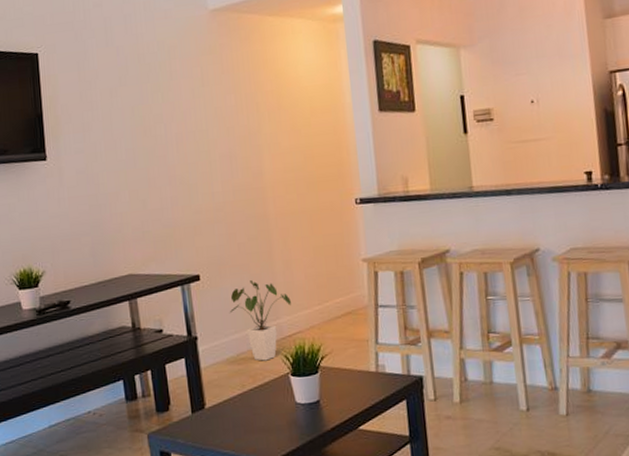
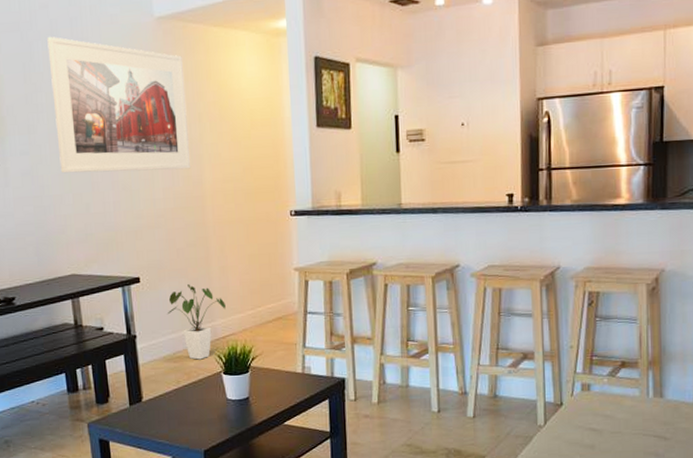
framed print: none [101,34,250,170] -> present [47,37,191,174]

